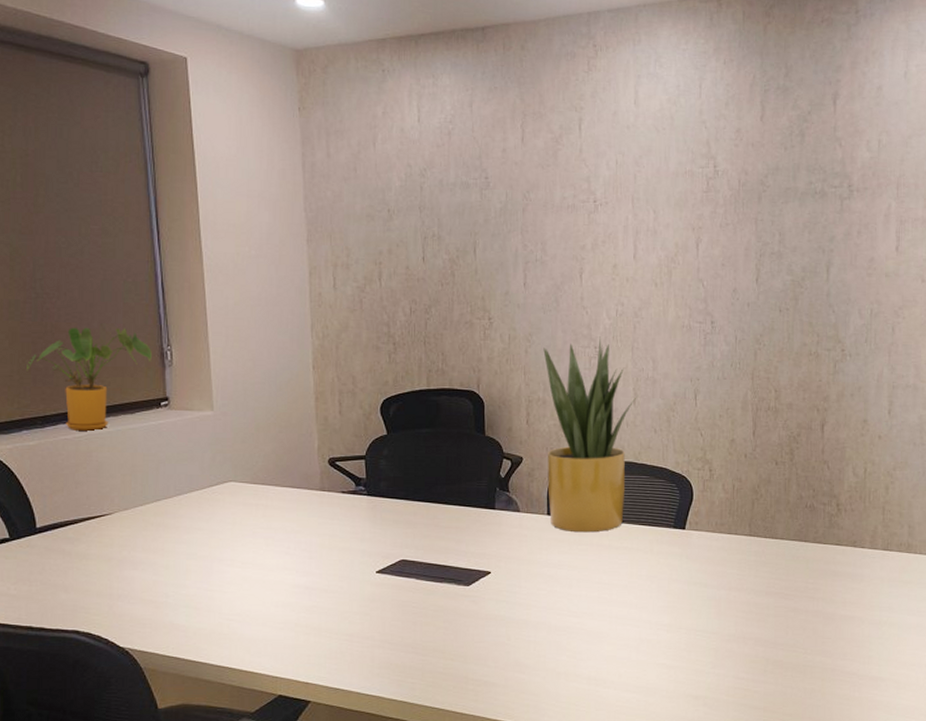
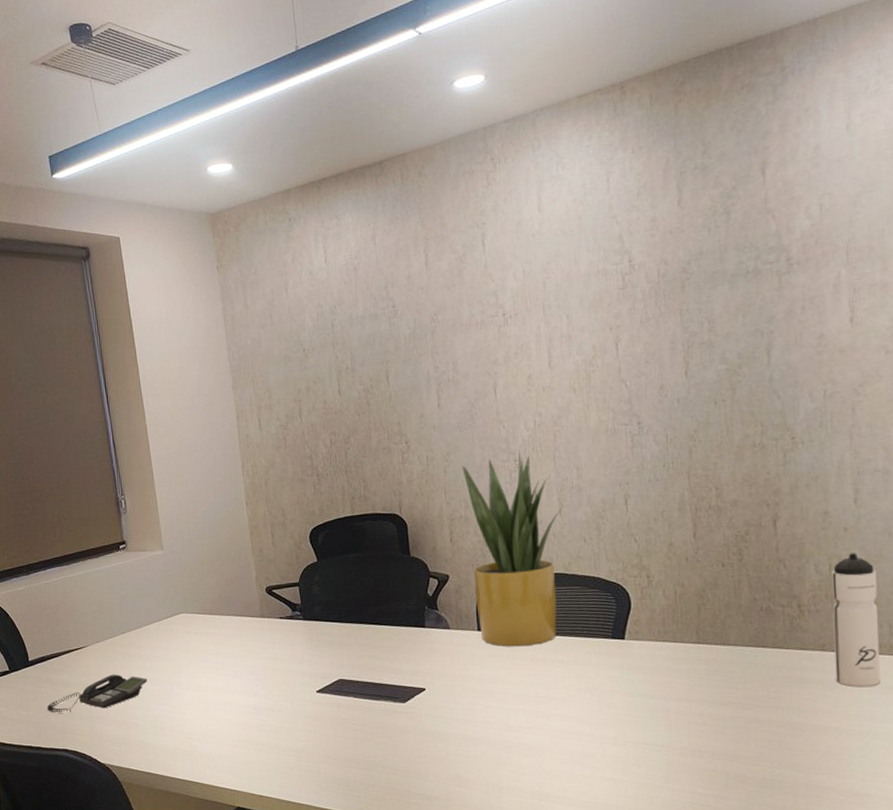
house plant: present [27,327,152,431] -> none [12,483,109,576]
telephone: none [55,546,184,589] -> present [47,674,148,713]
water bottle: none [863,459,901,581] -> present [831,553,881,687]

